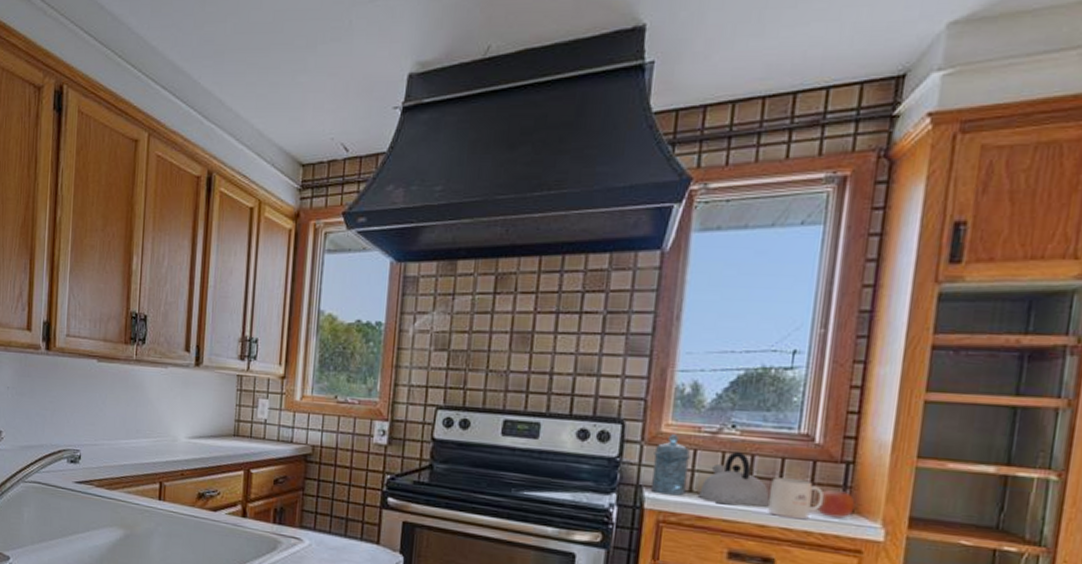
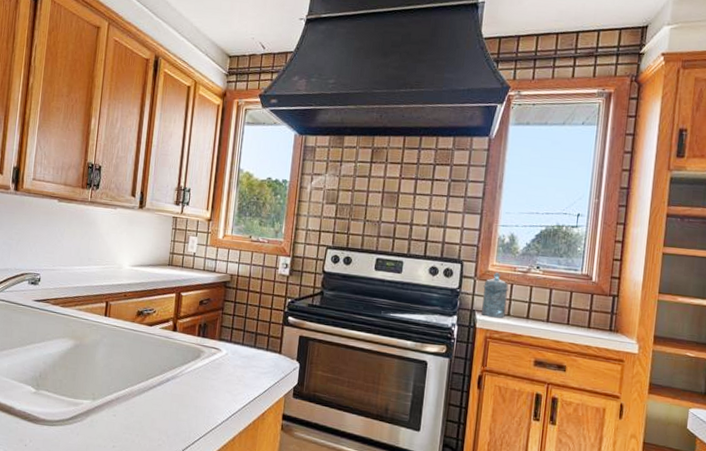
kettle: present [697,452,771,508] -> none [513,286,563,328]
mug: present [768,477,825,520] -> none [561,306,599,337]
fruit: present [816,488,857,519] -> none [593,314,620,337]

